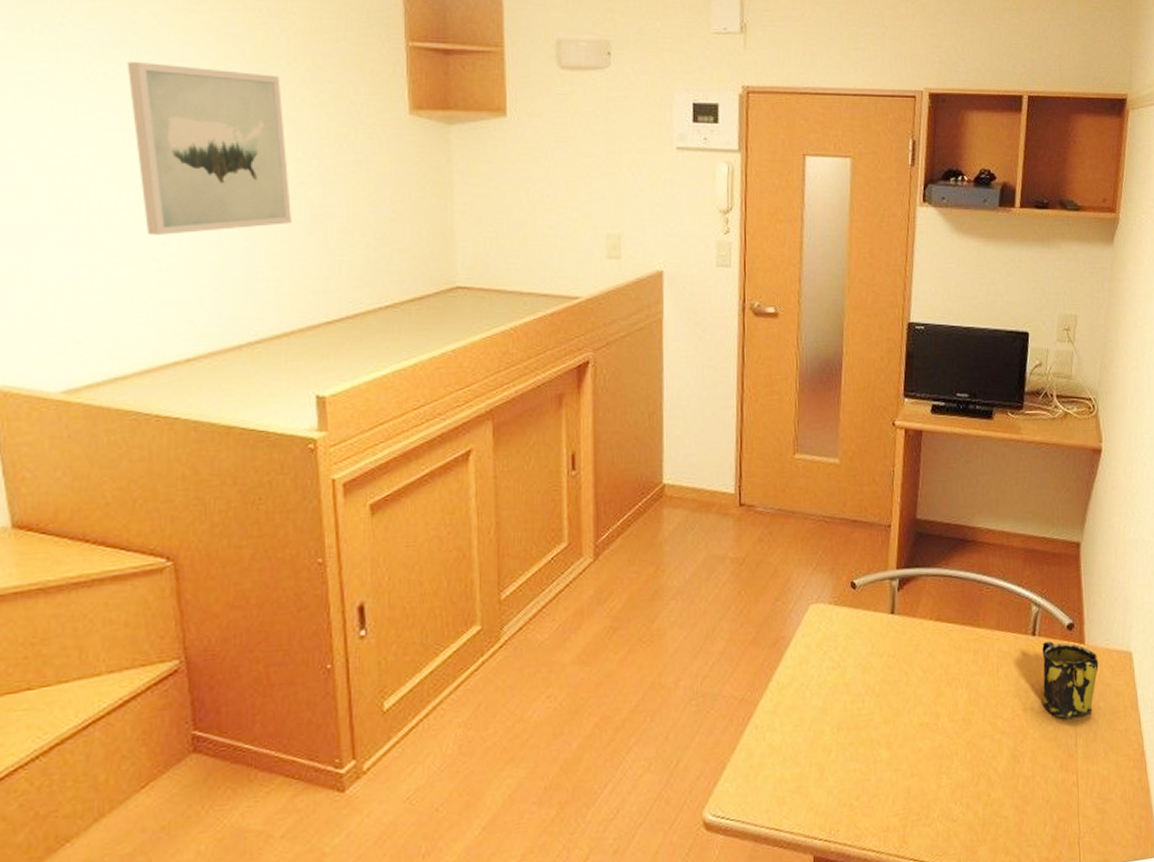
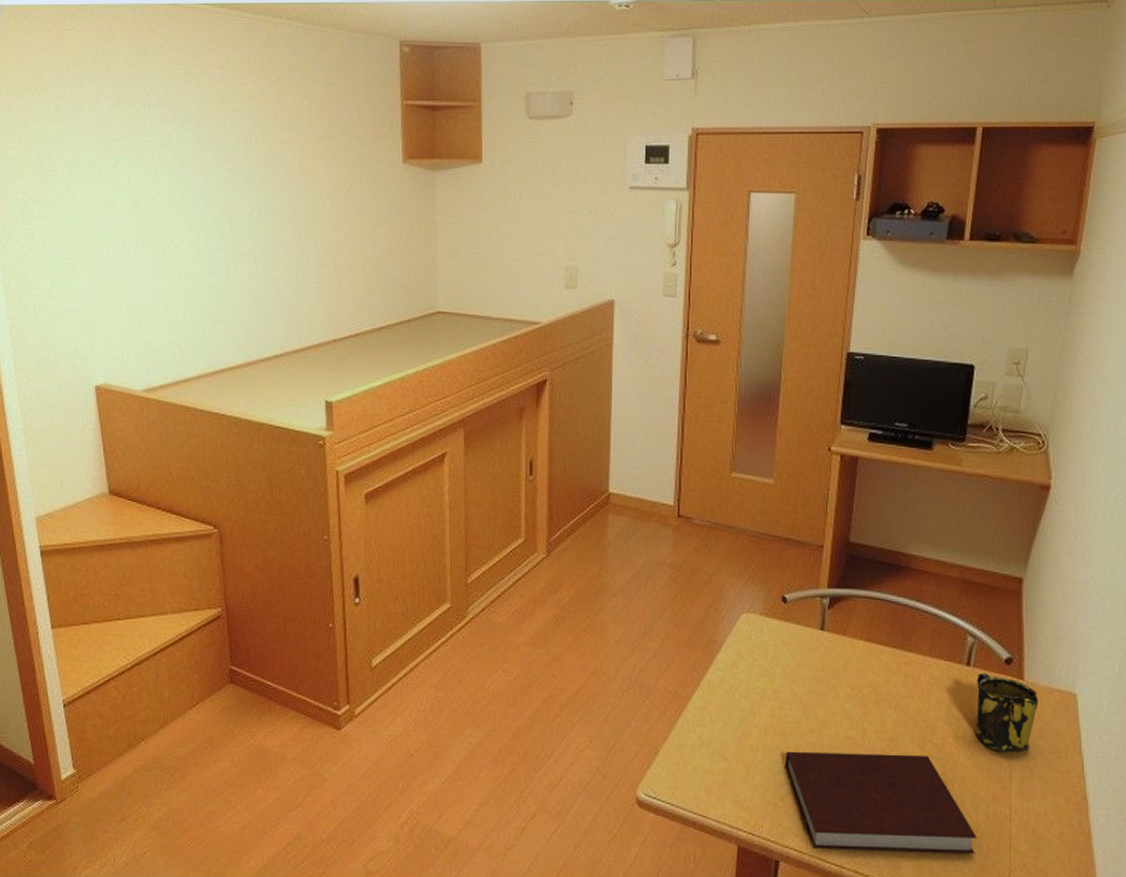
wall art: present [127,62,291,235] -> none [192,127,310,267]
notebook: none [859,732,1048,846] -> present [784,751,978,854]

